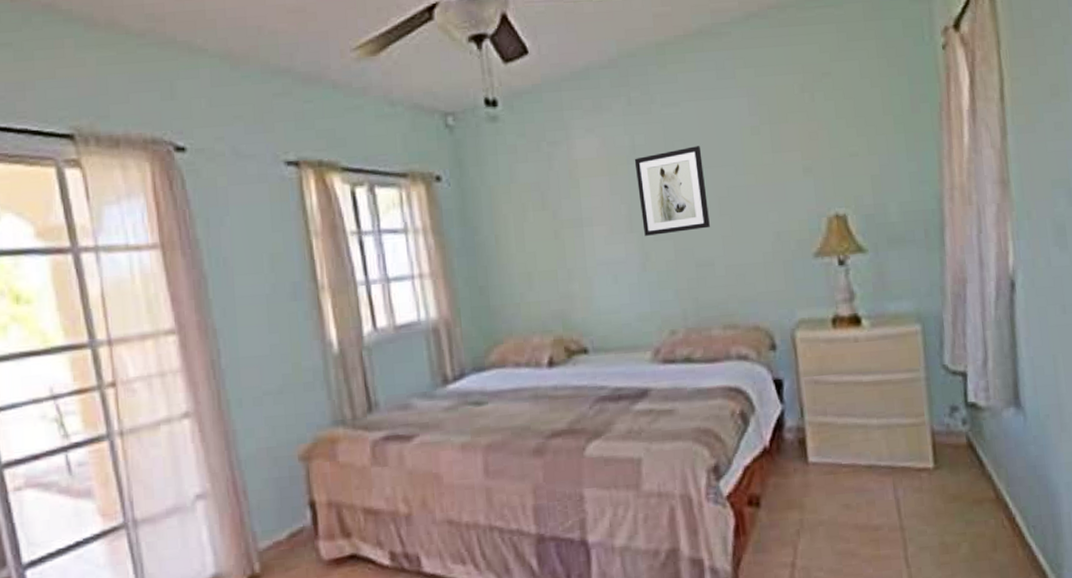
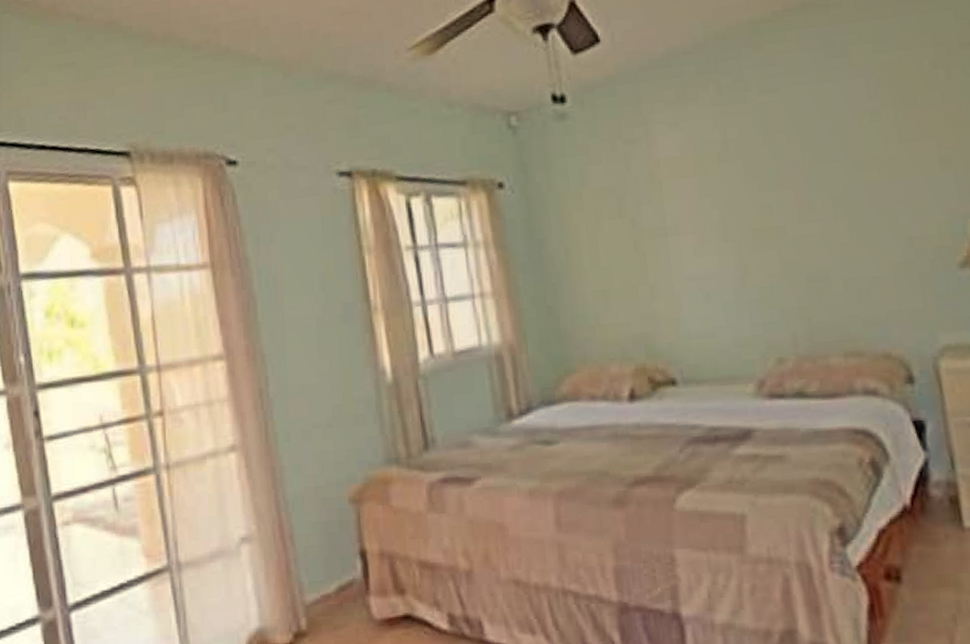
wall art: present [634,146,710,236] -> none [726,137,823,246]

